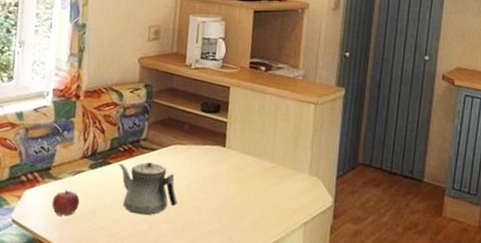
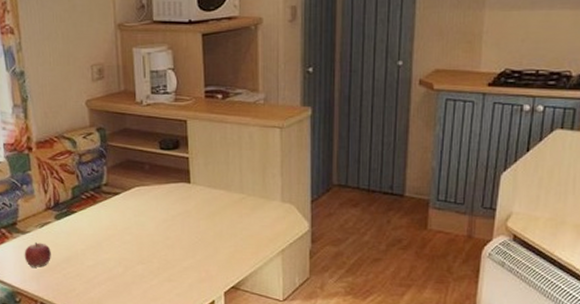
teapot: present [118,162,177,215] -> none [83,207,149,259]

